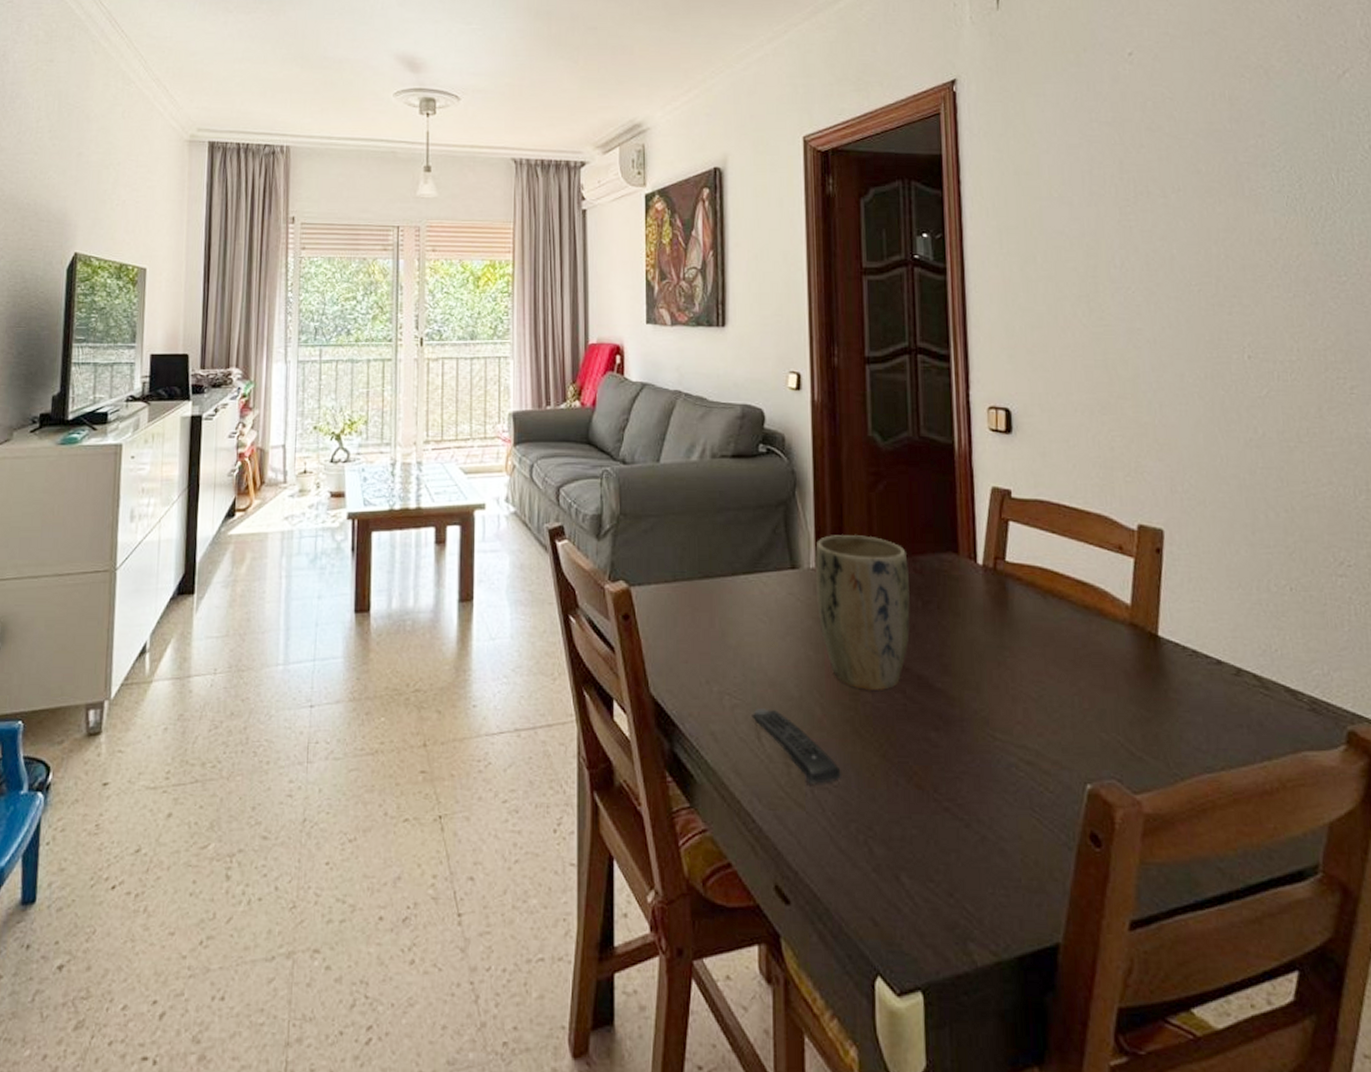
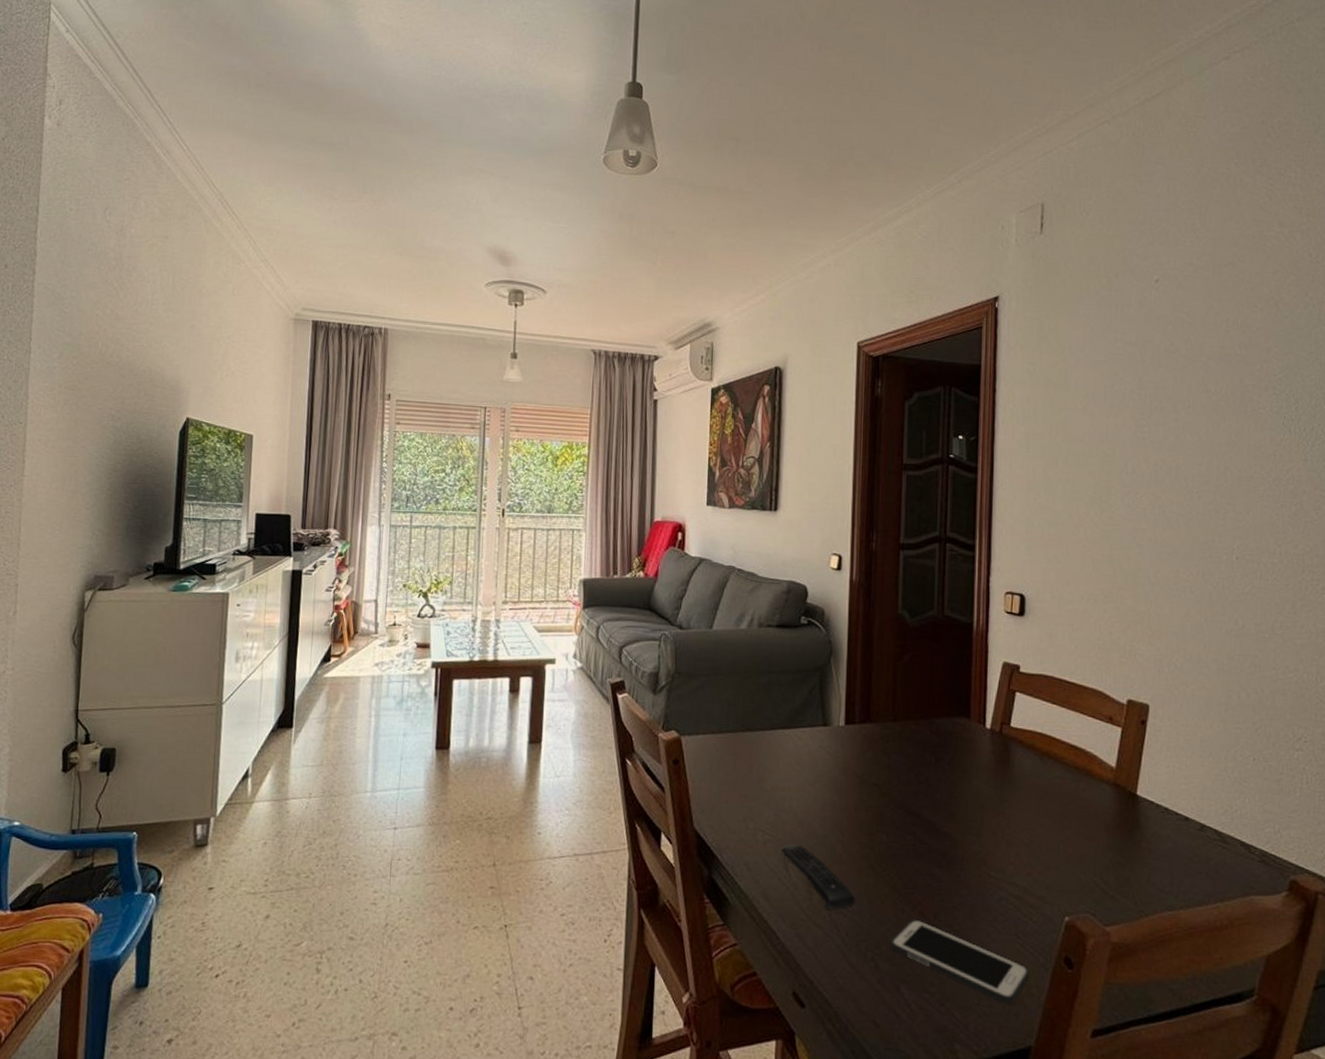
plant pot: present [815,534,910,690] -> none [844,698,926,832]
cell phone: none [885,793,1051,894] -> present [891,919,1029,1005]

